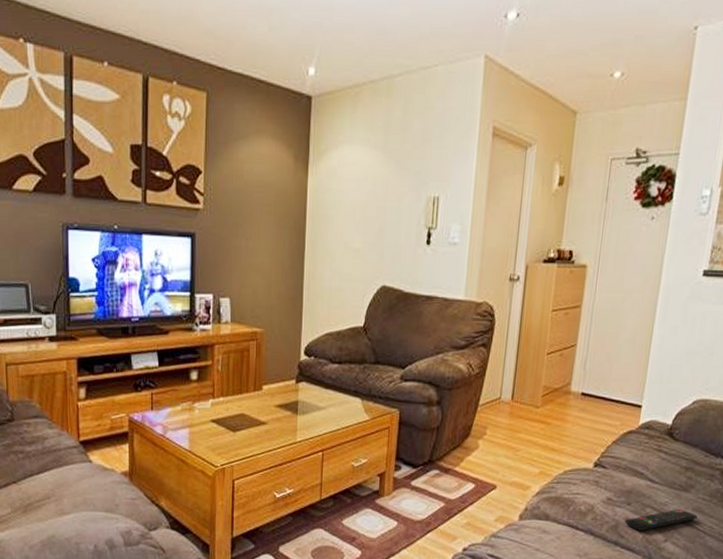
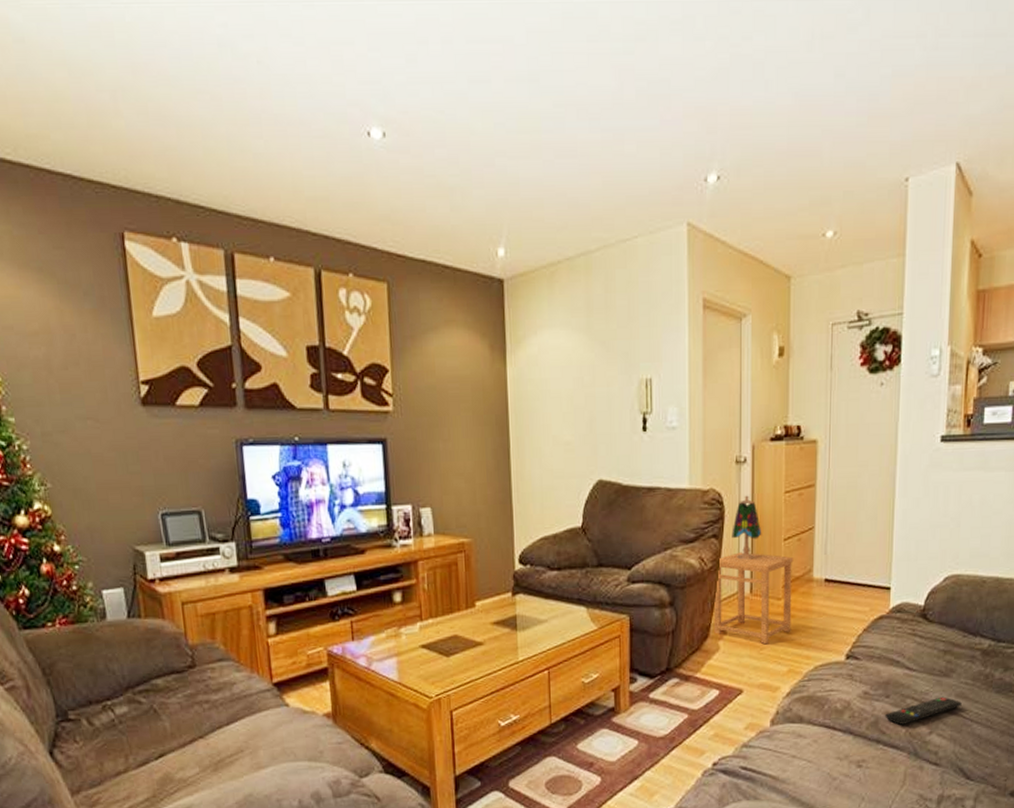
side table: none [475,361,555,447] -> present [714,552,794,645]
table lamp: none [499,310,528,369] -> present [732,495,762,560]

